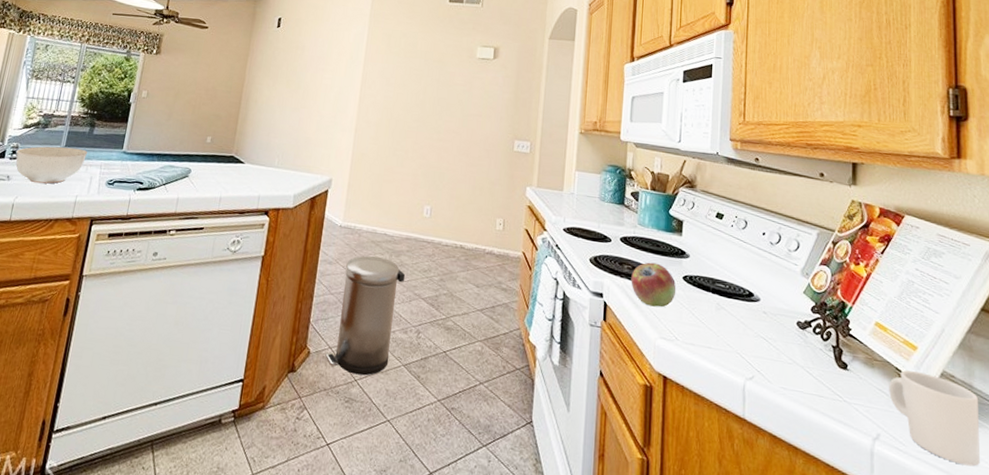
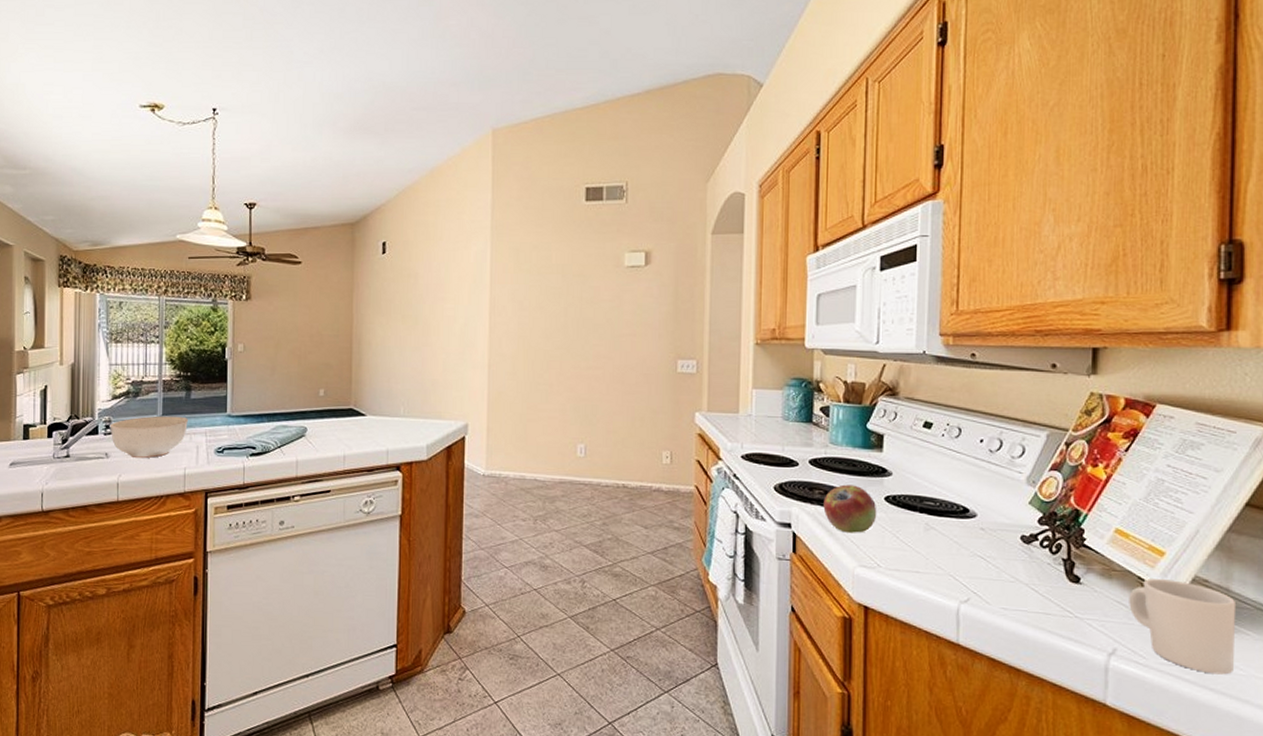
pedal bin: present [325,255,405,376] -> none [482,505,562,631]

